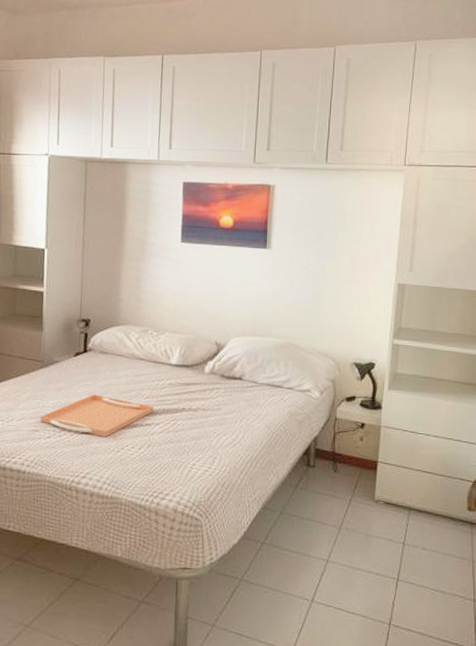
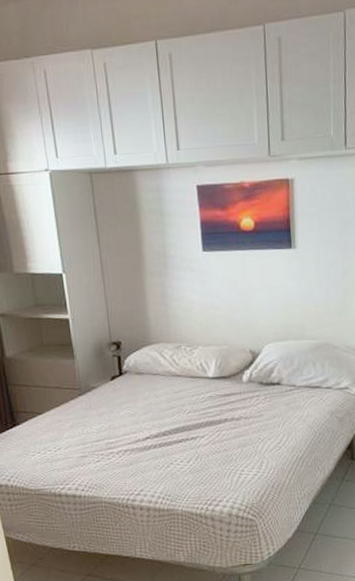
serving tray: present [40,394,153,438] -> none [86,415,197,456]

